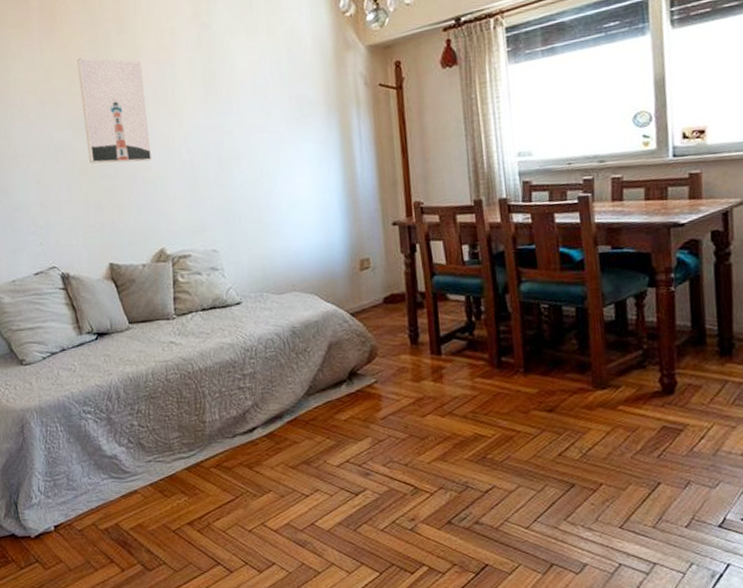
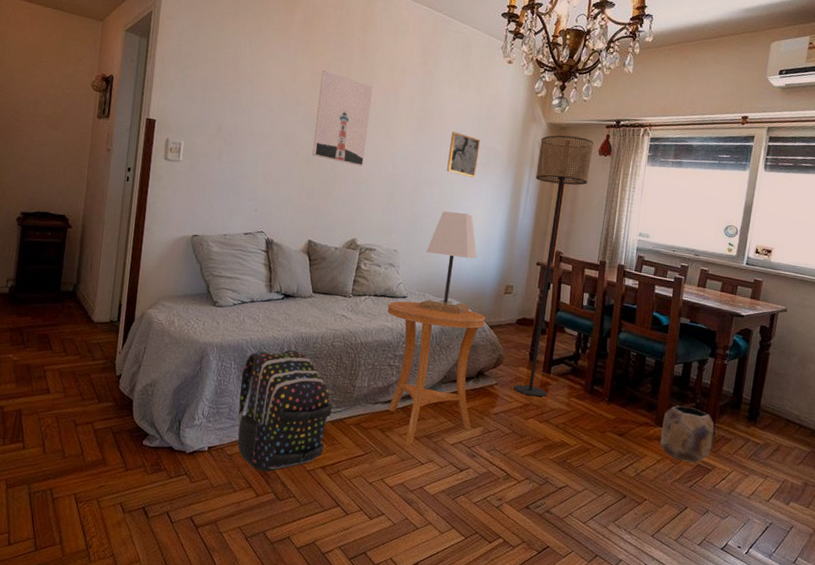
backpack: none [71,395,186,541] -> present [237,350,333,472]
side table: none [221,300,358,476] -> present [387,301,486,444]
wall art: none [248,88,291,140] -> present [447,131,480,178]
lamp: none [251,184,321,312] -> present [419,211,478,315]
floor lamp: none [362,51,443,388] -> present [513,135,593,397]
planter: none [602,356,677,427] -> present [660,405,714,464]

